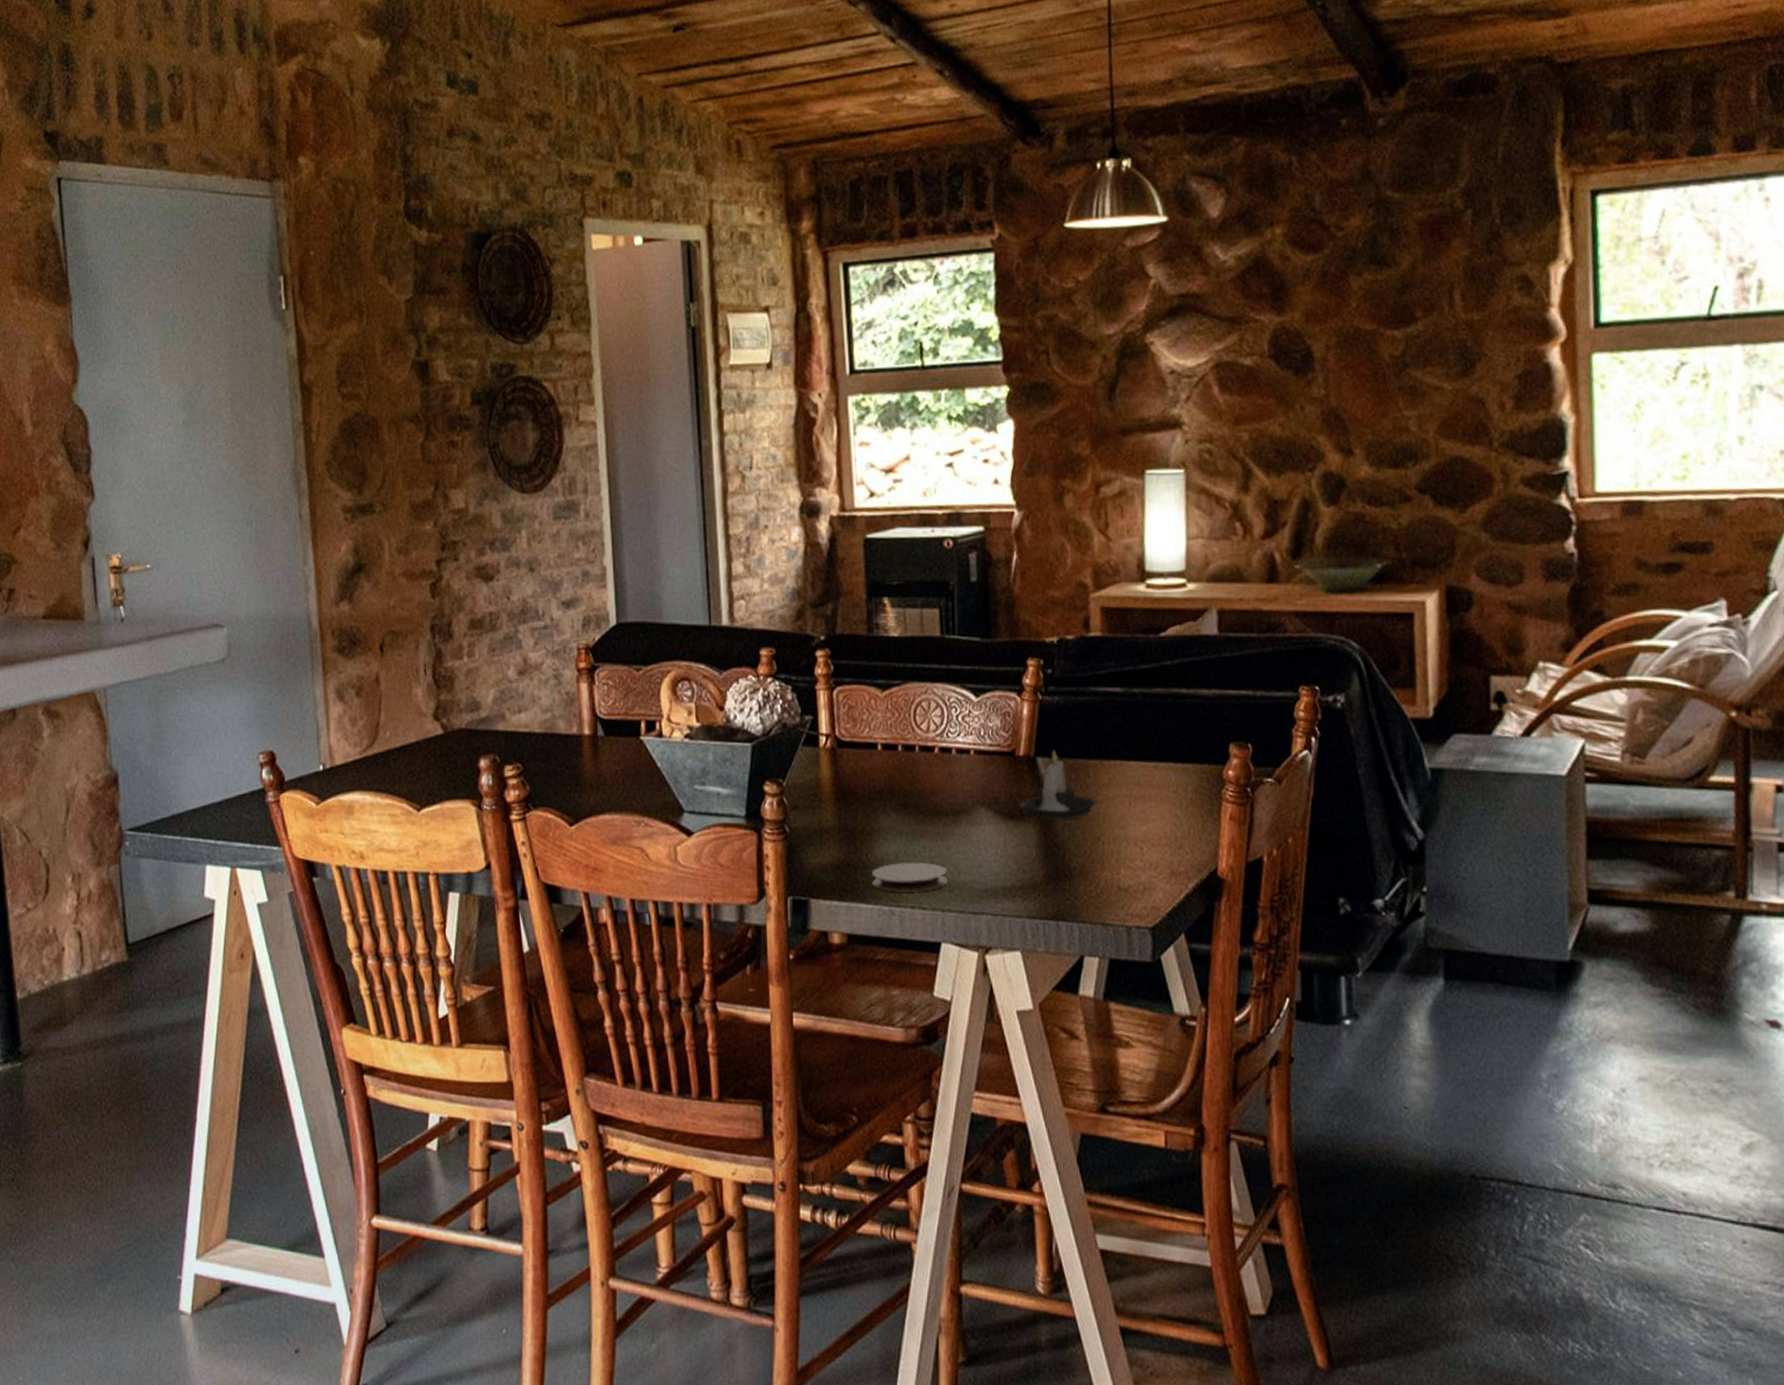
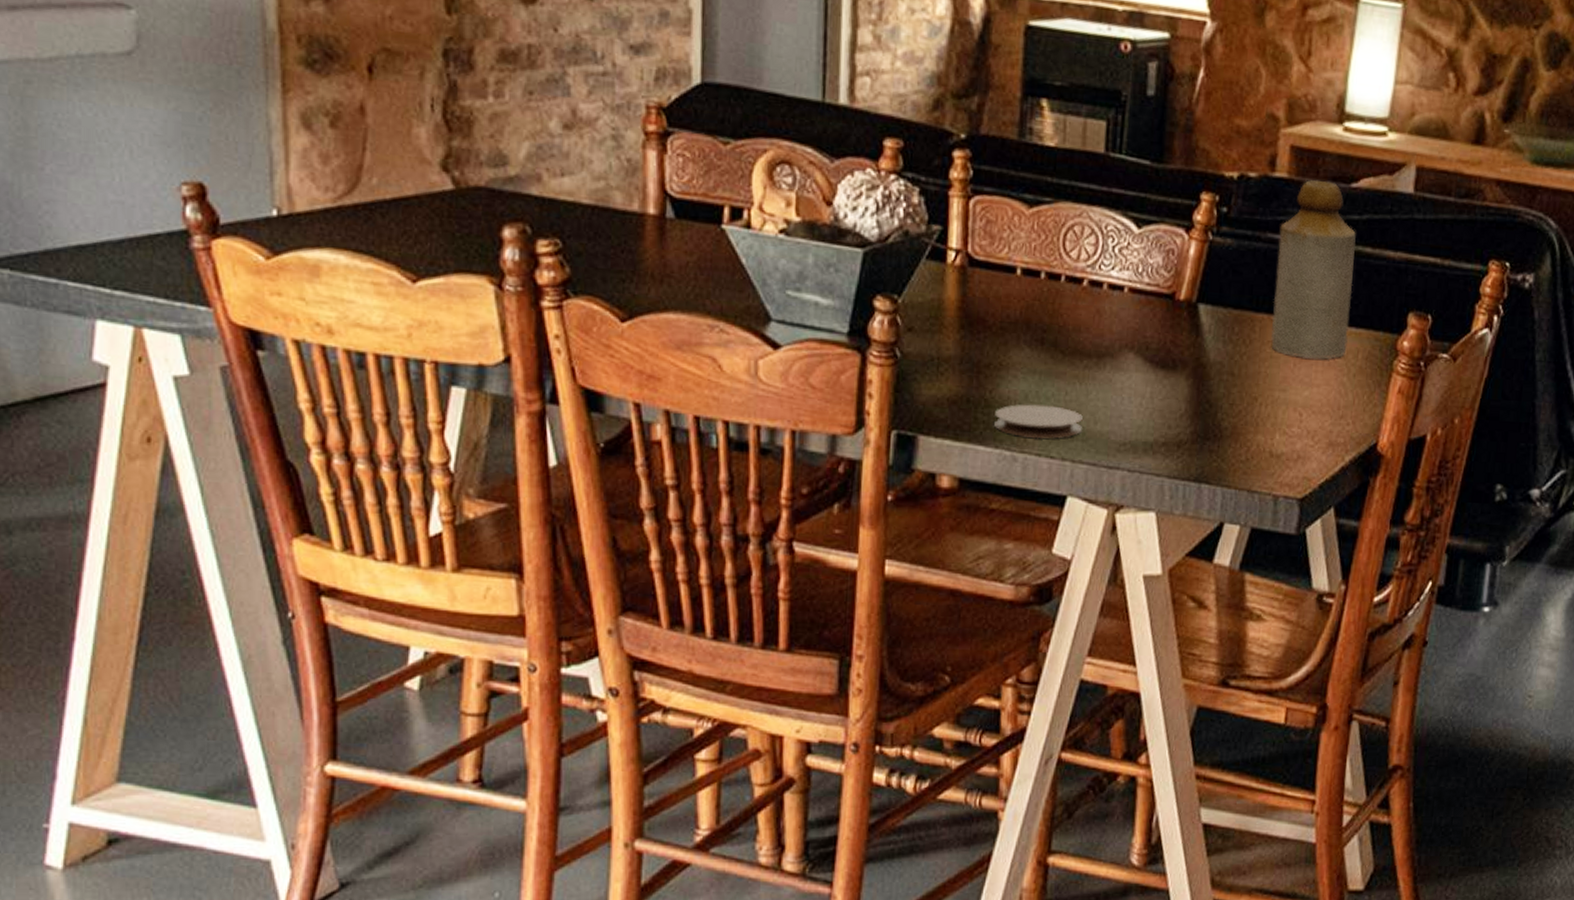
candle: present [1018,749,1098,820] -> none [1172,297,1260,376]
bottle: none [1100,635,1176,796] -> present [1271,180,1356,360]

